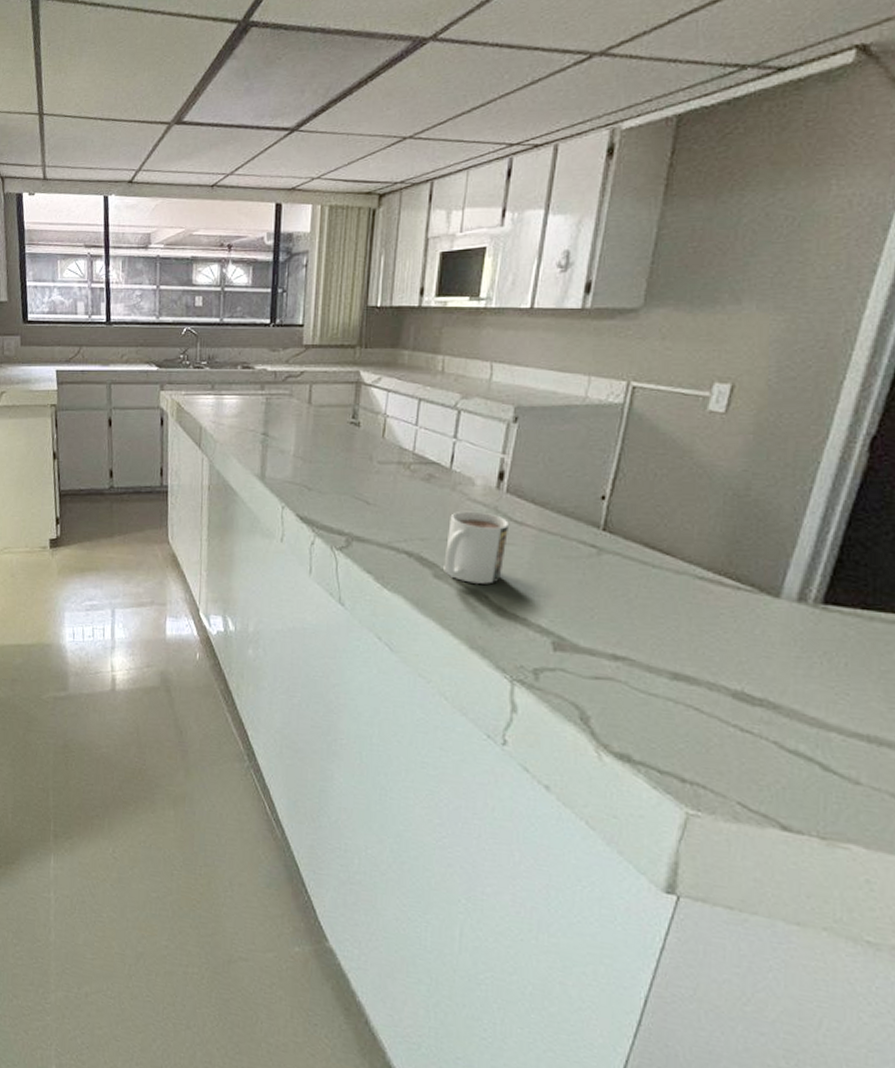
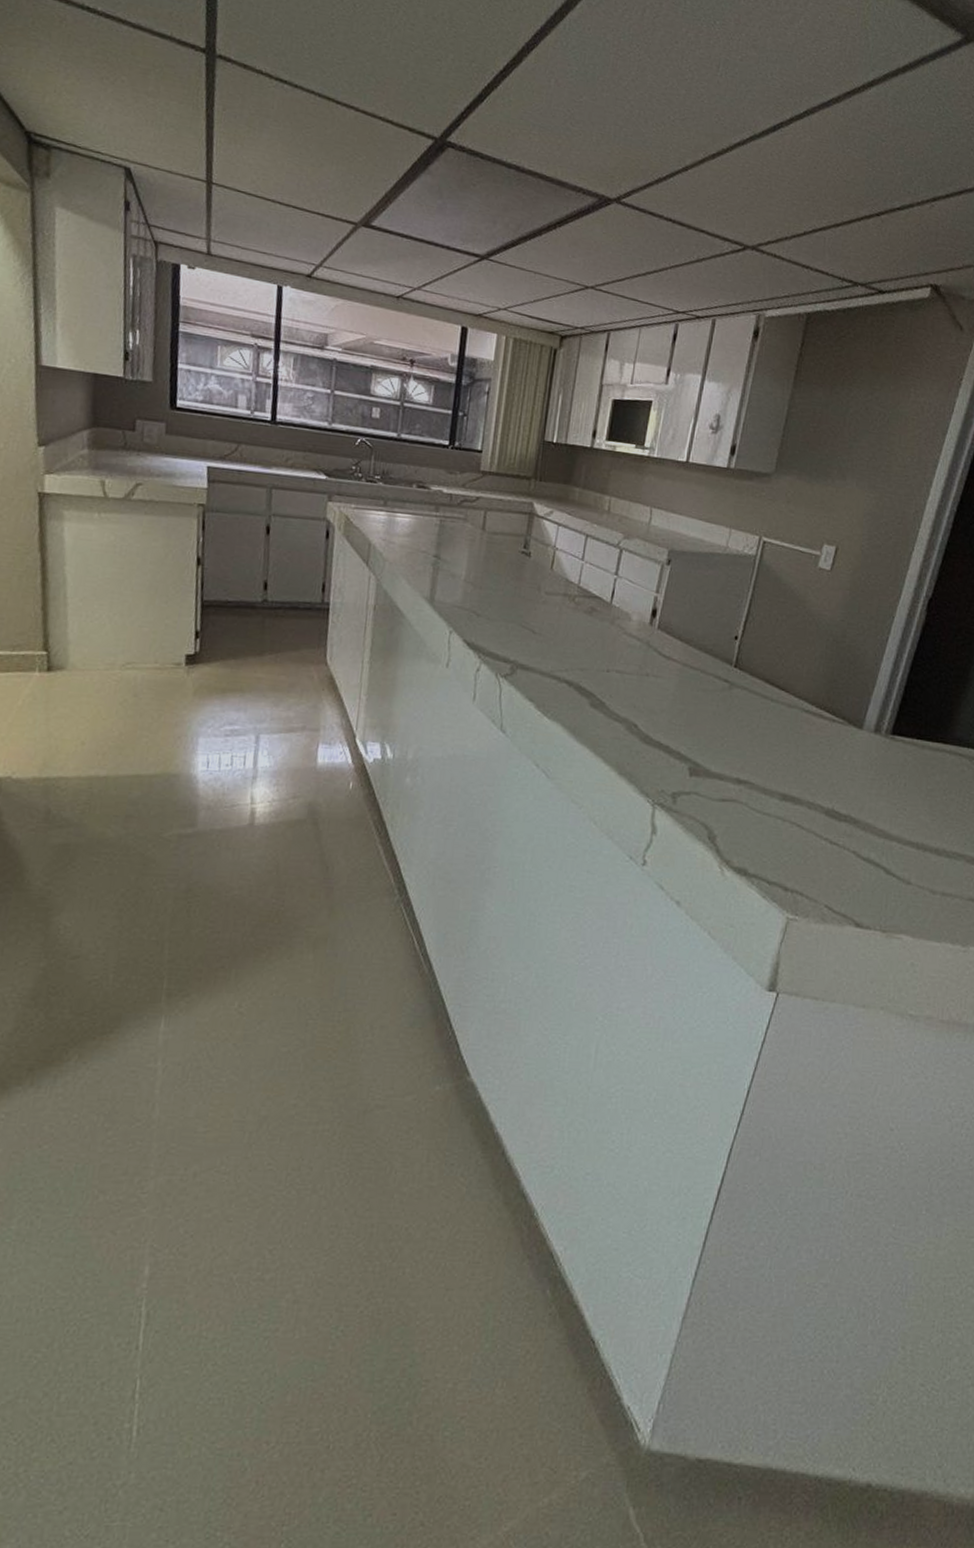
mug: present [443,511,509,584] -> none [599,644,658,714]

